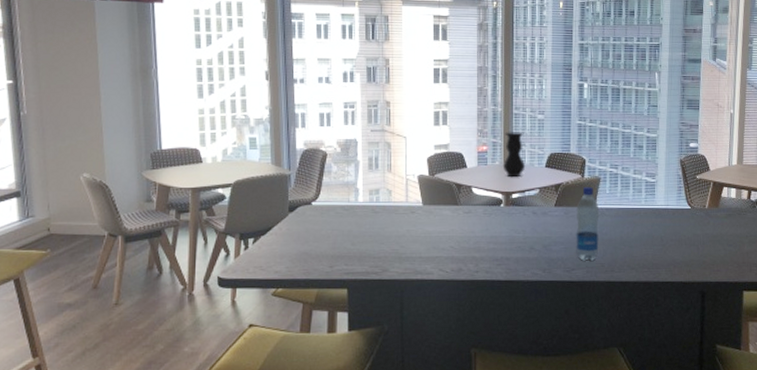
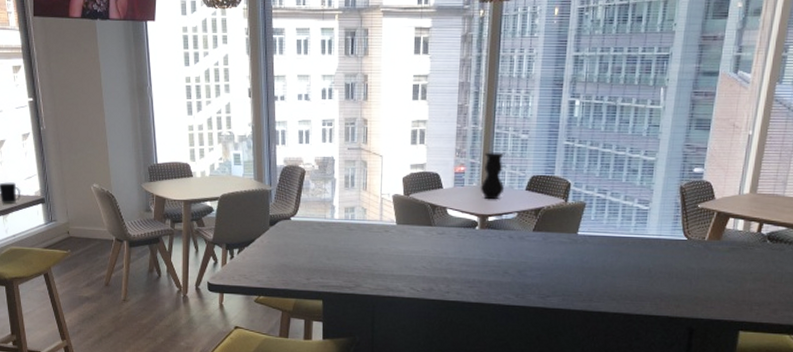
bottle: present [576,186,600,261] -> none [552,211,582,289]

